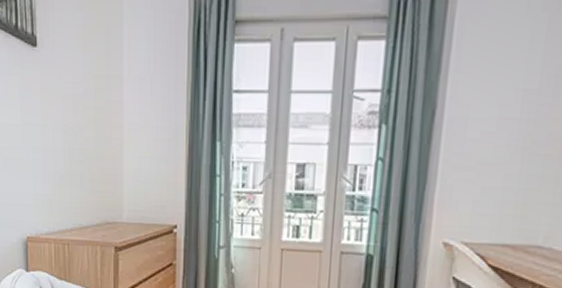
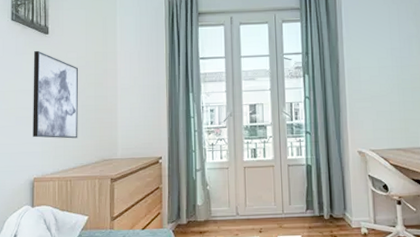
wall art: none [20,69,76,192] -> present [33,50,79,139]

